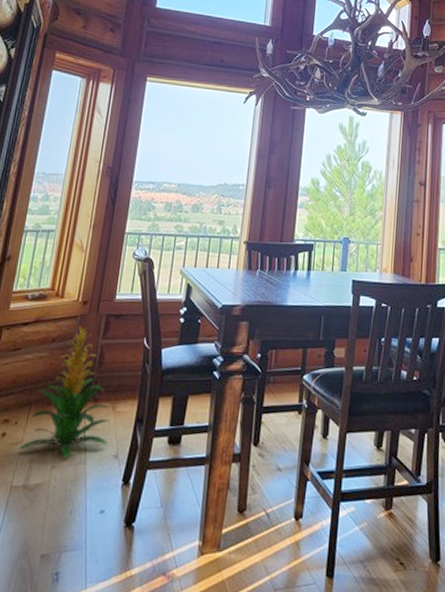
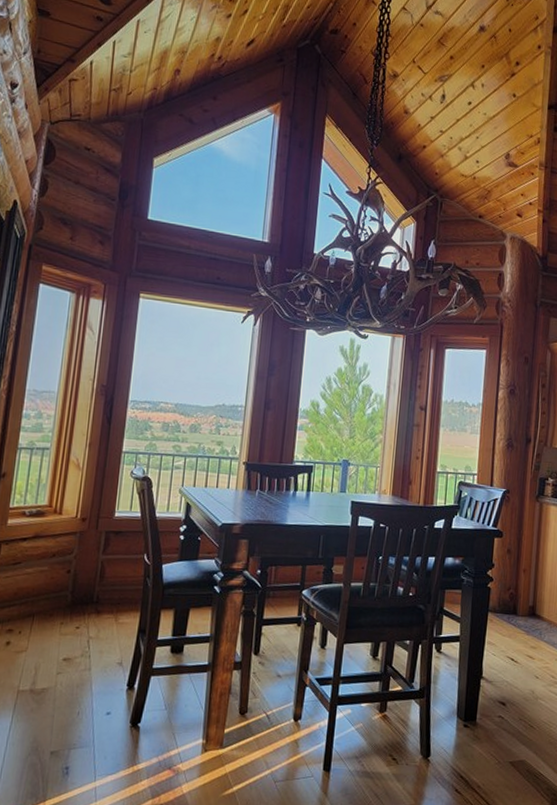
indoor plant: present [18,325,110,459] -> none [23,541,113,666]

